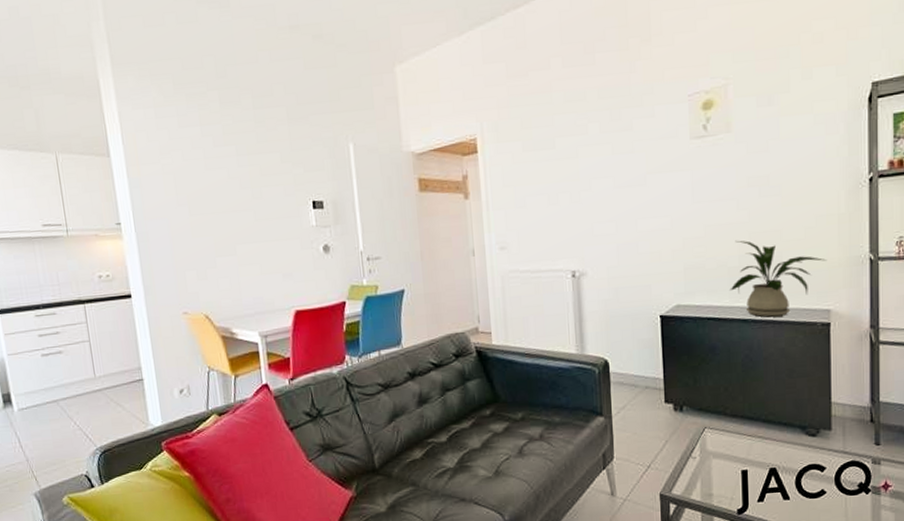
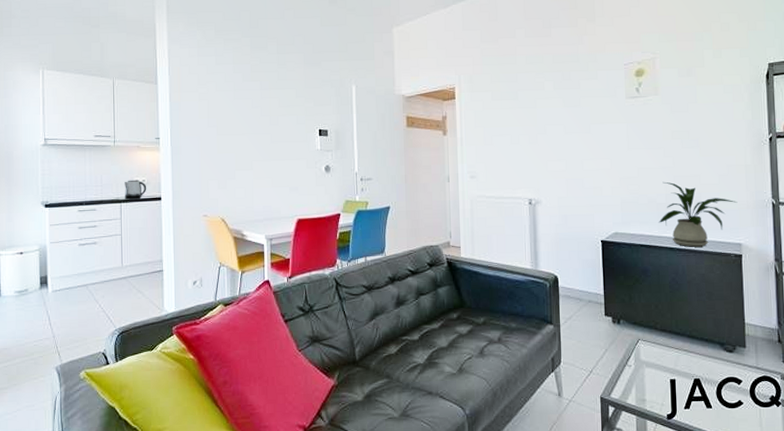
kettle: none [85,275,113,300] -> present [125,179,147,200]

